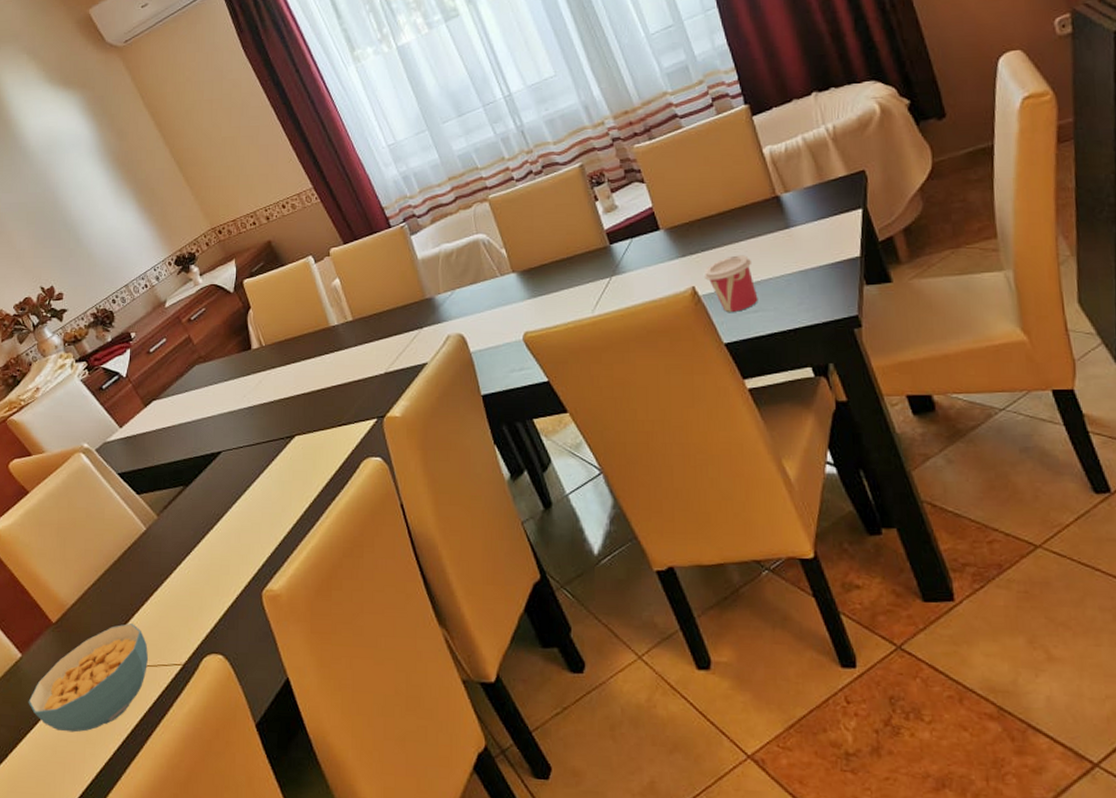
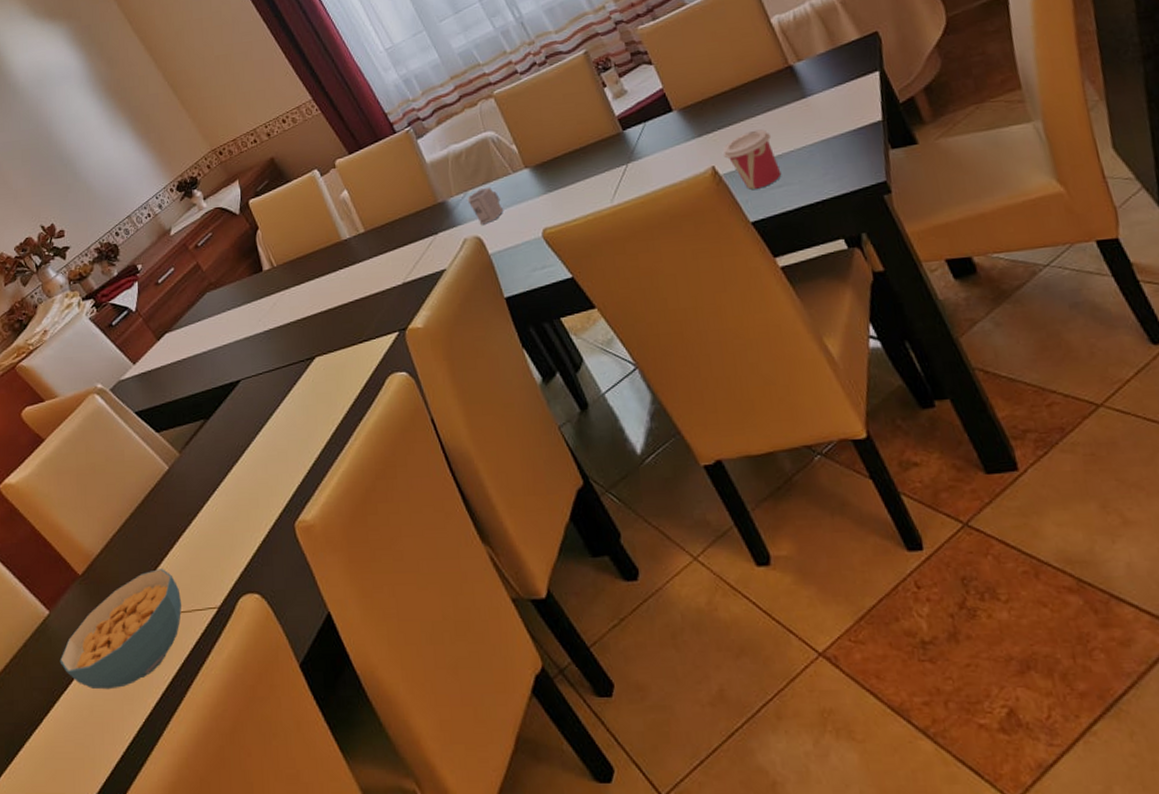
cup: none [454,287,489,323] -> present [467,186,504,225]

